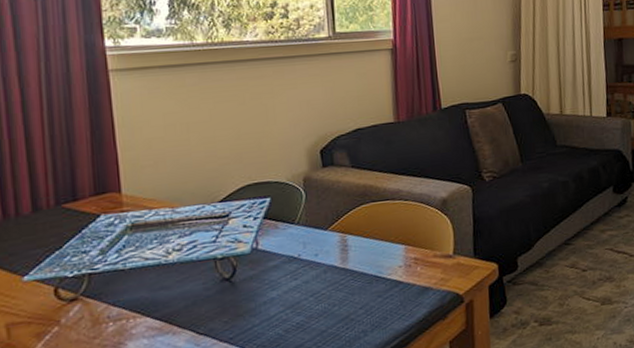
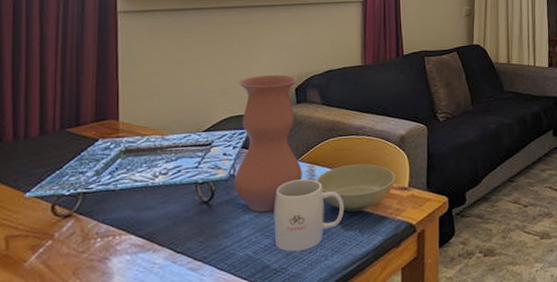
vase: none [254,135,334,290] -> present [234,74,302,214]
mug: none [303,249,384,329] -> present [273,178,345,252]
bowl: none [349,231,438,284] -> present [315,163,395,212]

